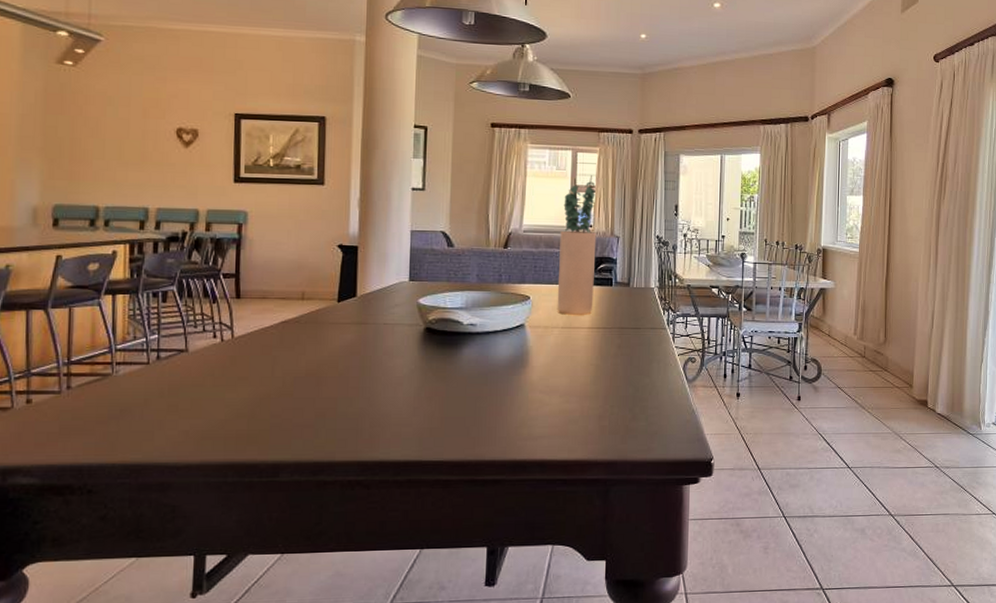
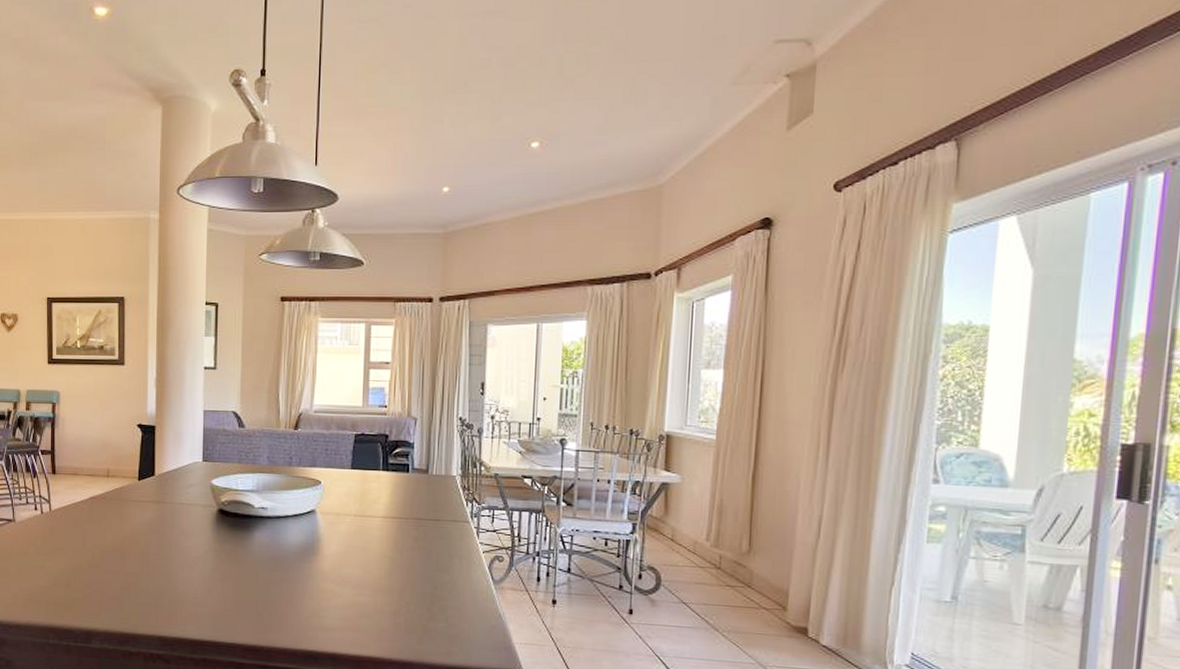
vase: present [557,175,597,315] -> none [349,350,392,503]

